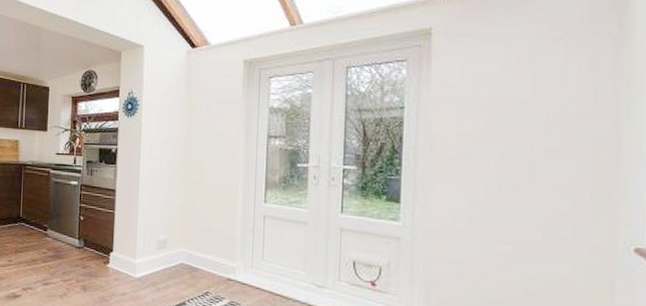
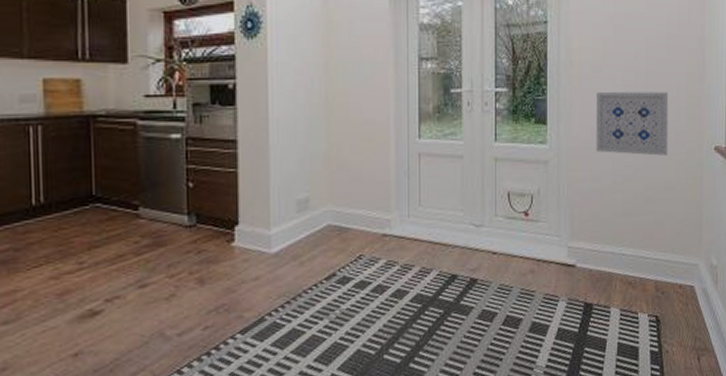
wall art: none [460,177,563,250] -> present [596,91,669,156]

